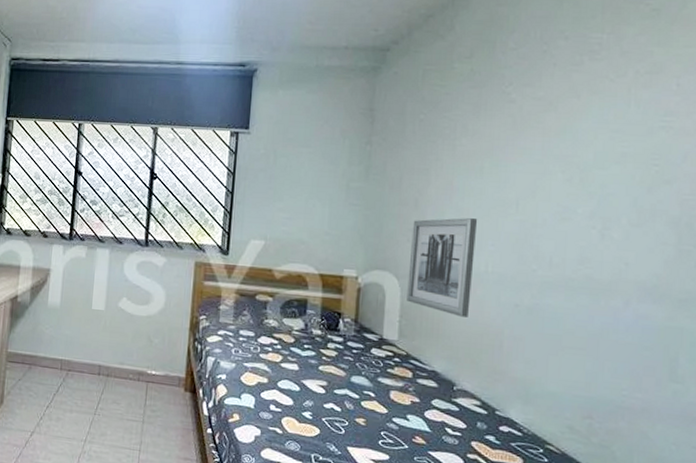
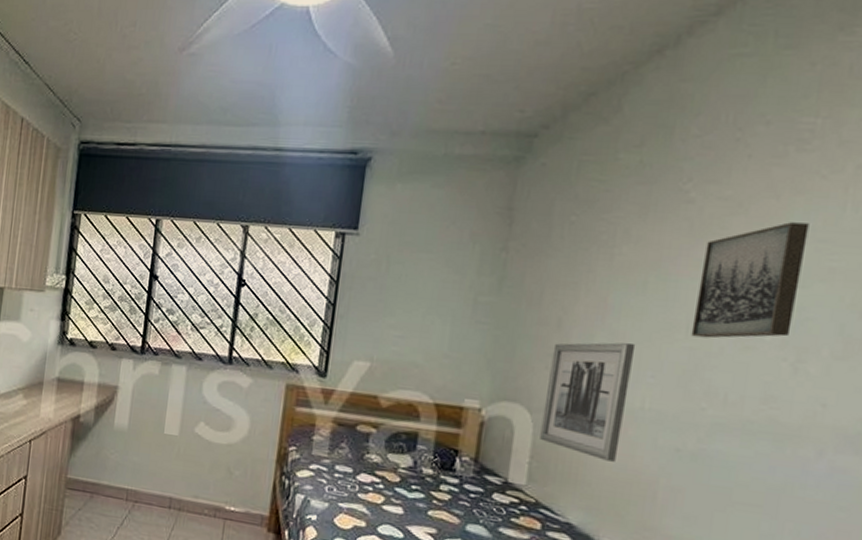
wall art: none [520,117,604,212] -> present [691,222,809,339]

